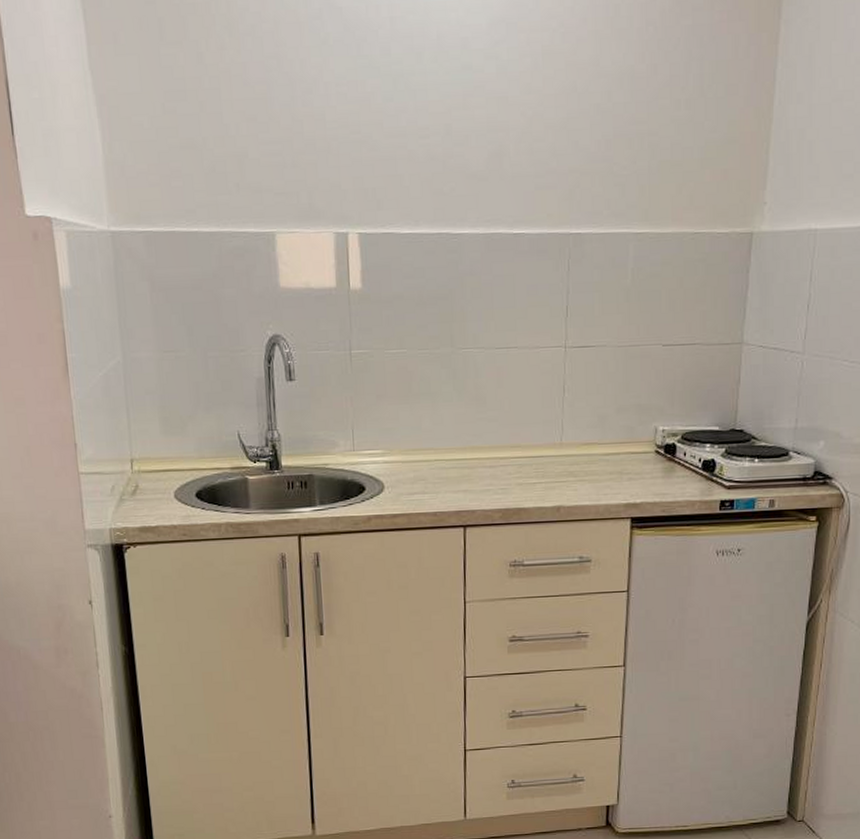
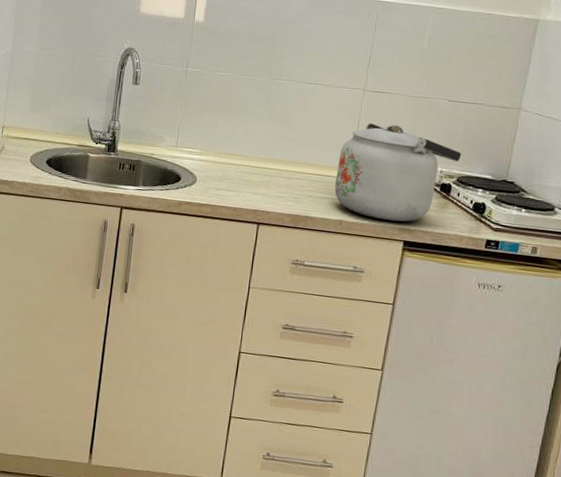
kettle: none [546,382,684,498] -> present [334,123,462,222]

